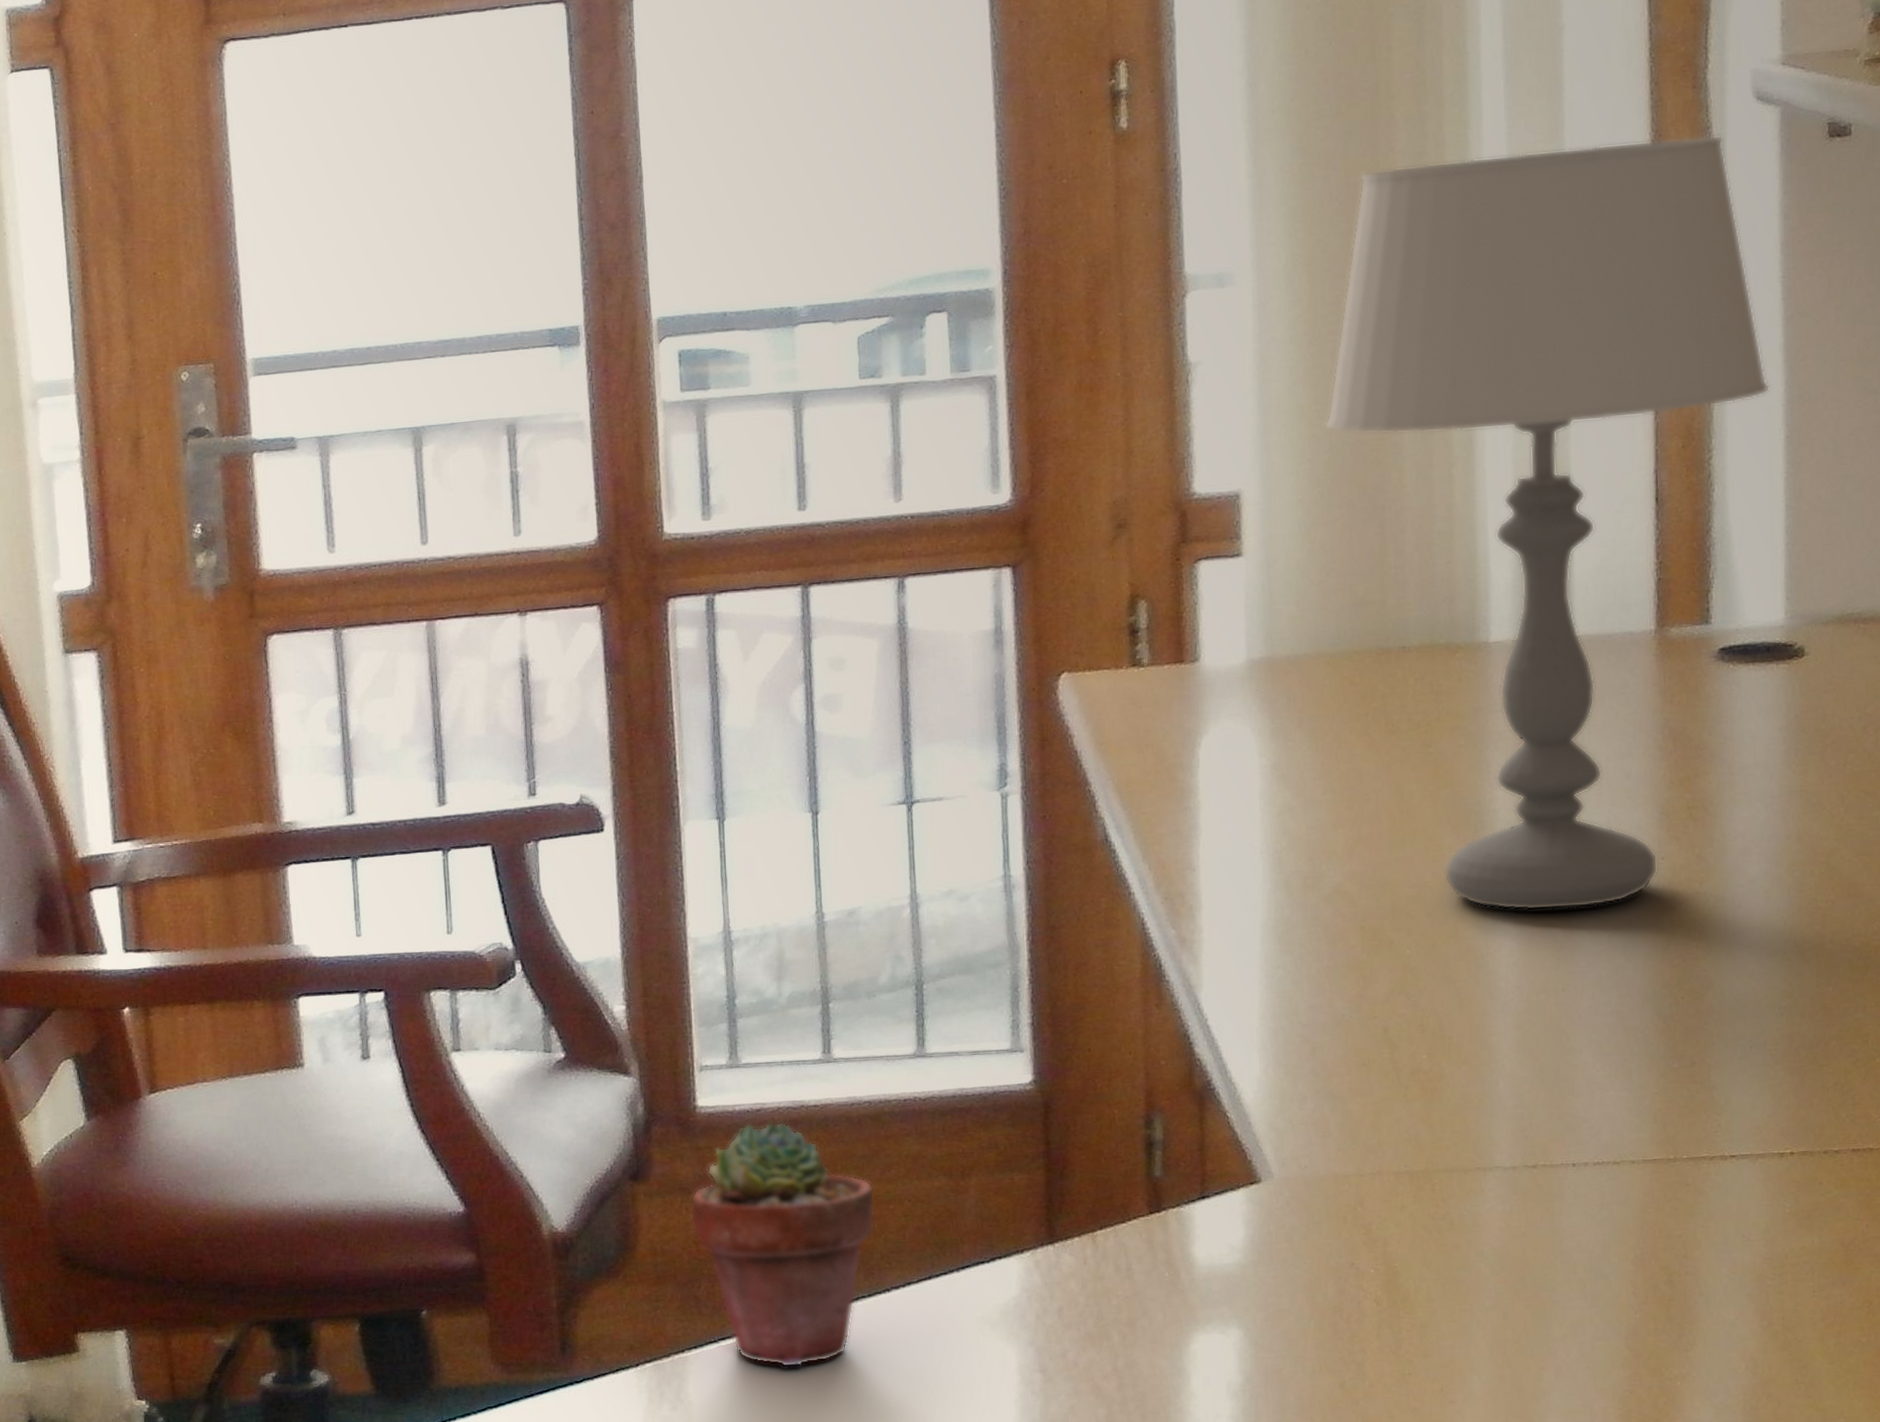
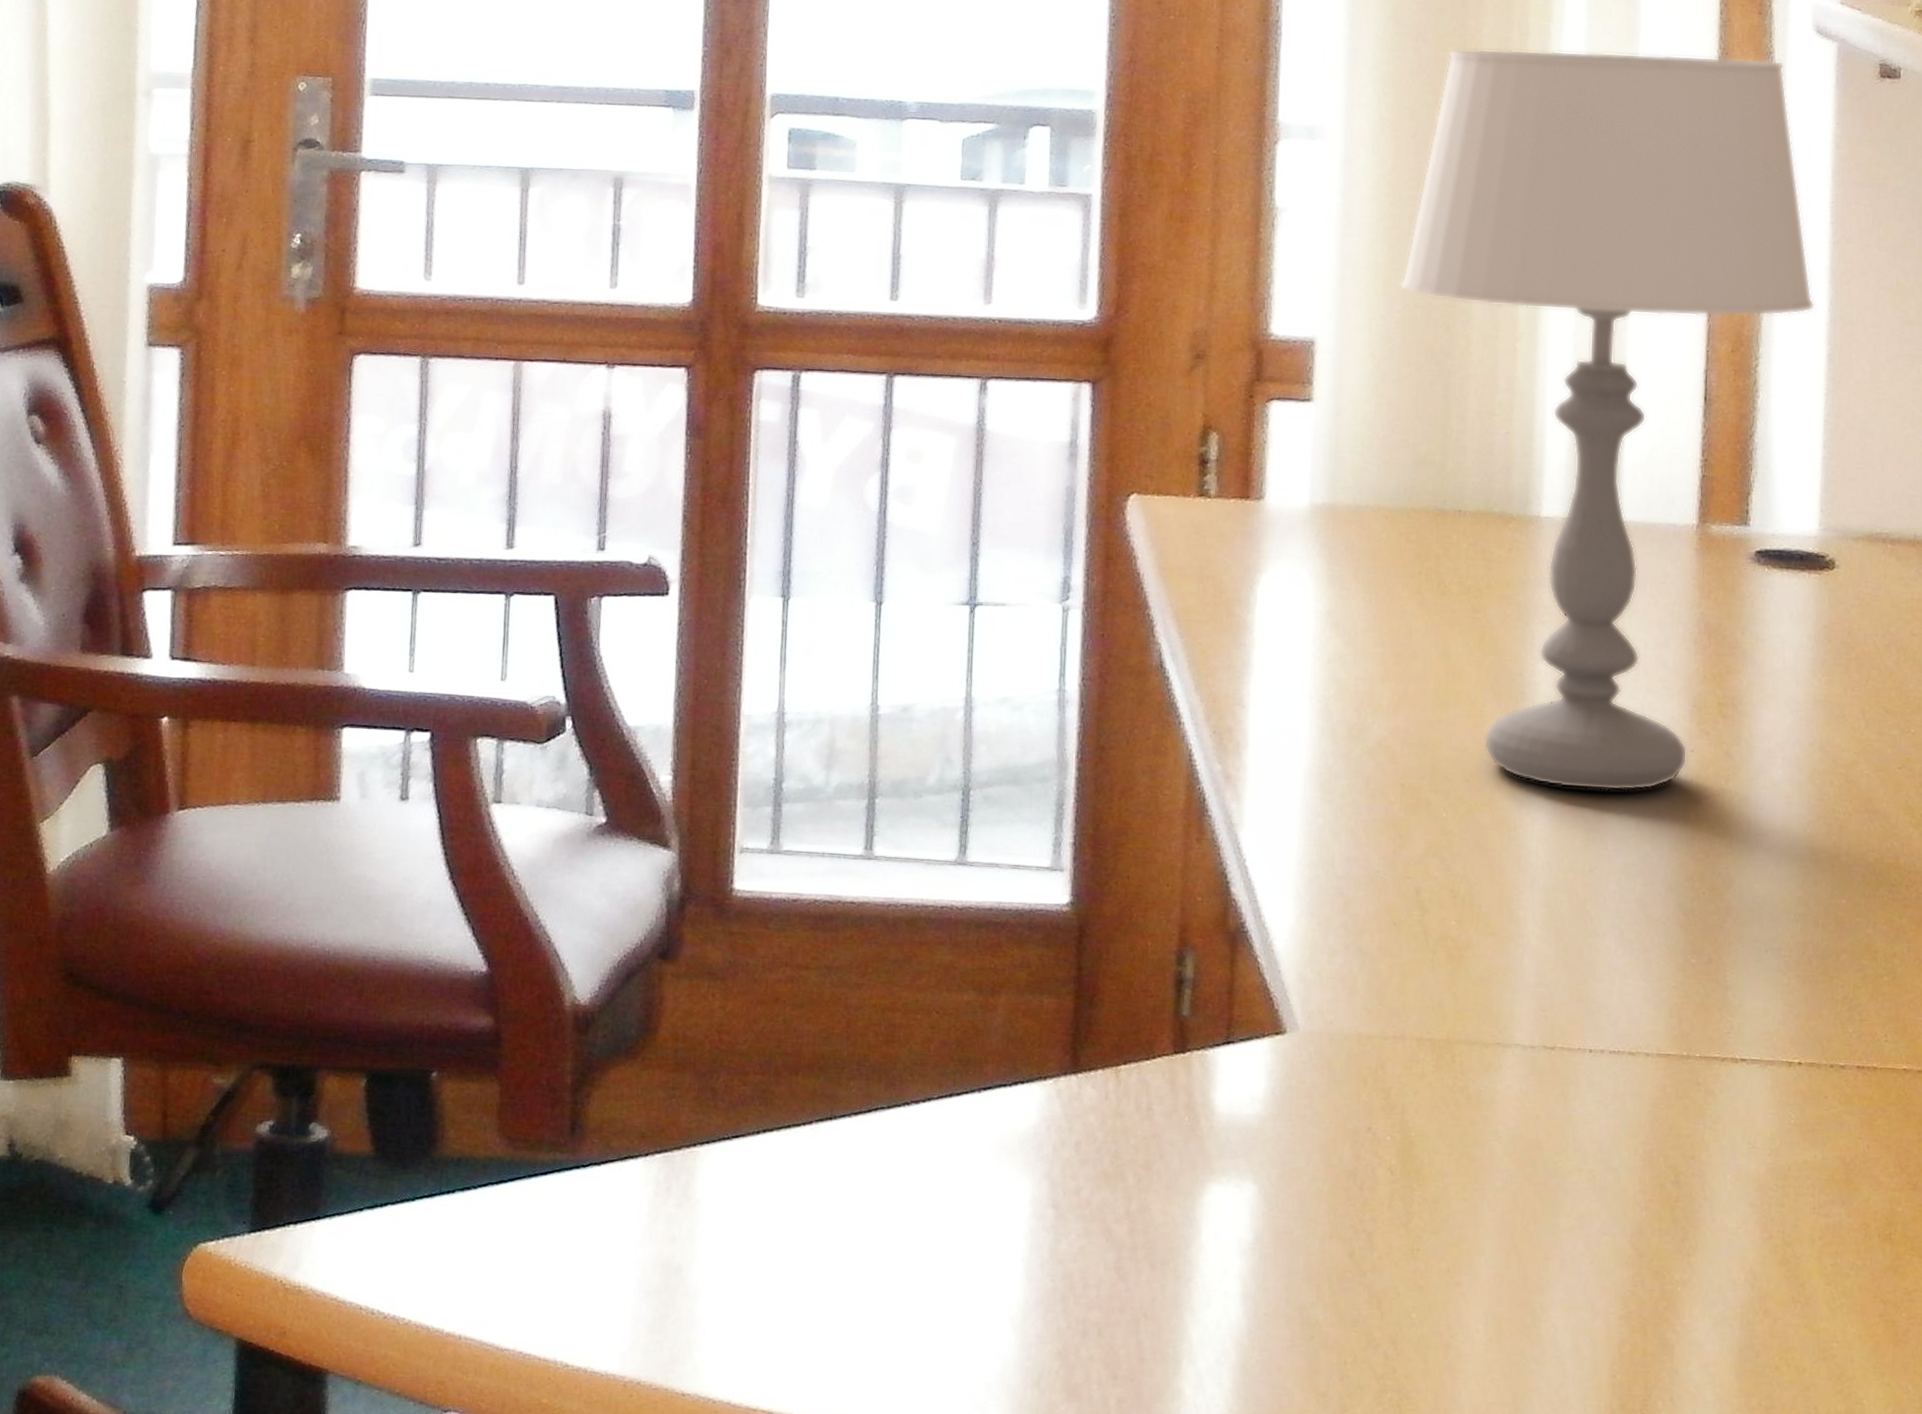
potted succulent: present [690,1121,875,1368] -> none [716,912,904,1175]

